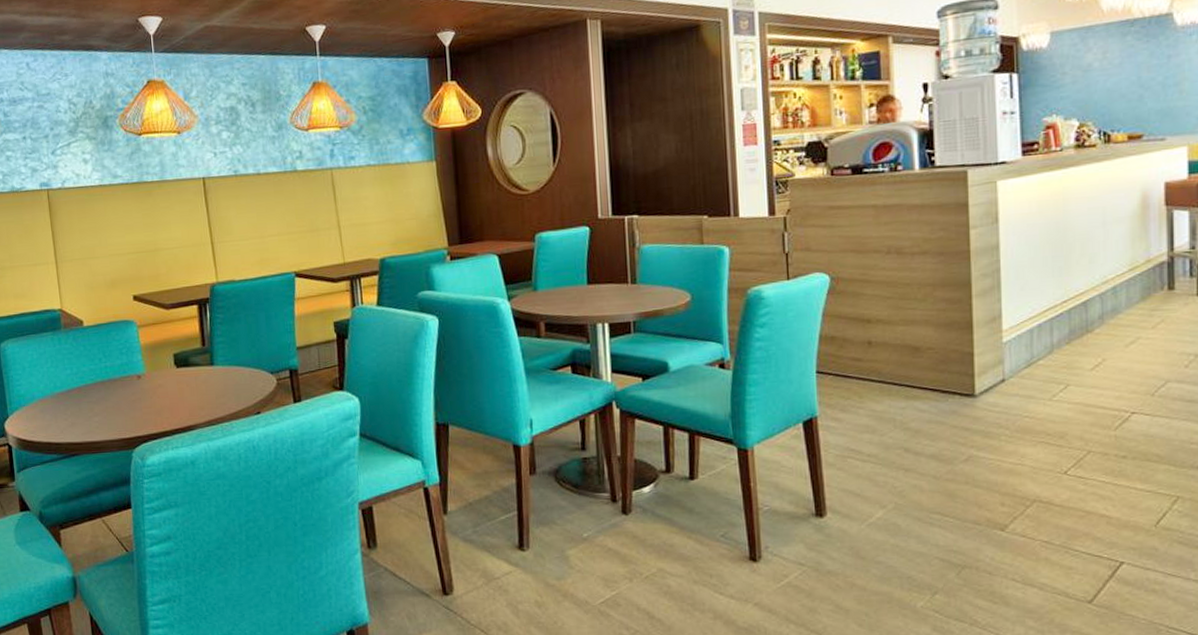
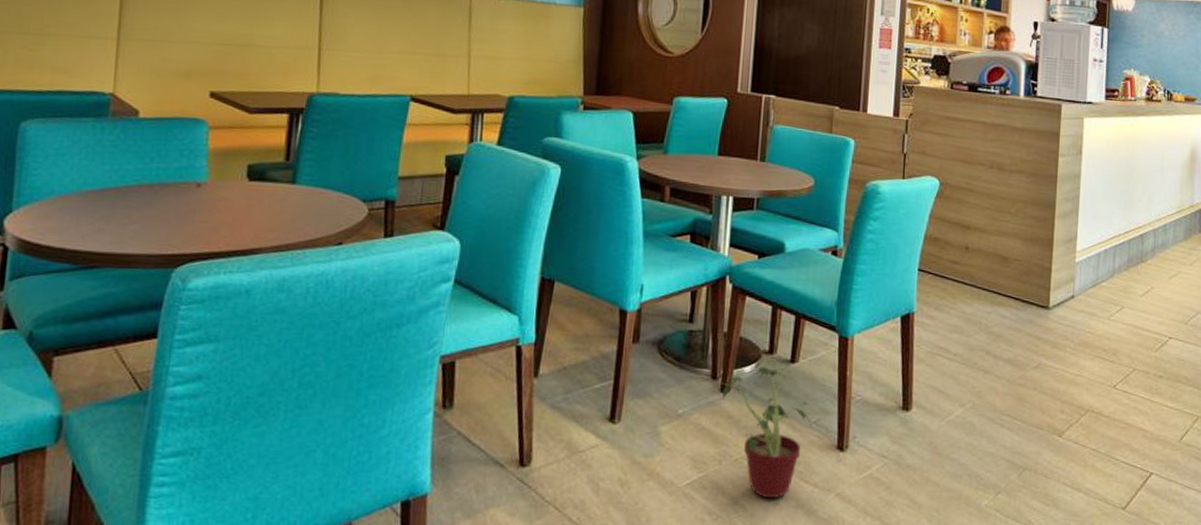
potted plant: none [622,484,720,612] -> present [721,365,812,499]

